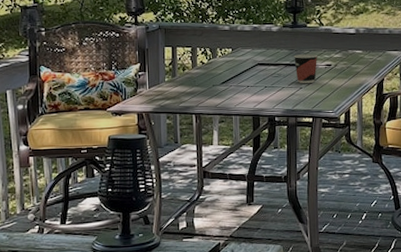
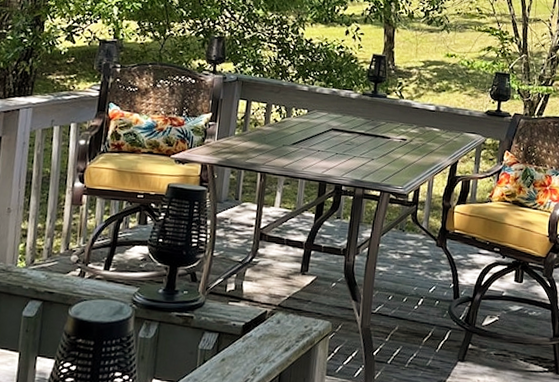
cup: present [294,54,318,84] -> none [369,124,394,156]

